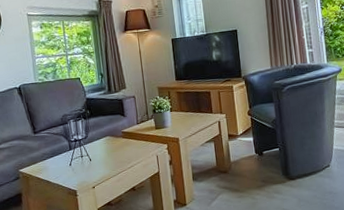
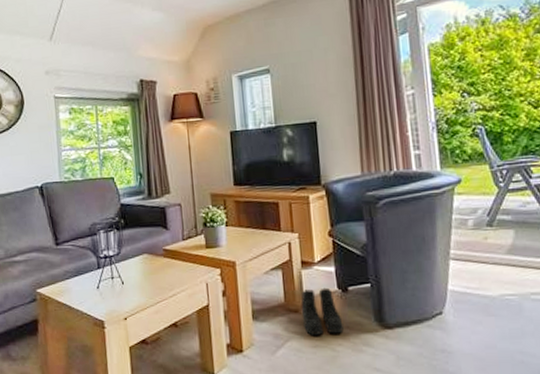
boots: none [229,153,260,189] -> present [301,287,344,335]

